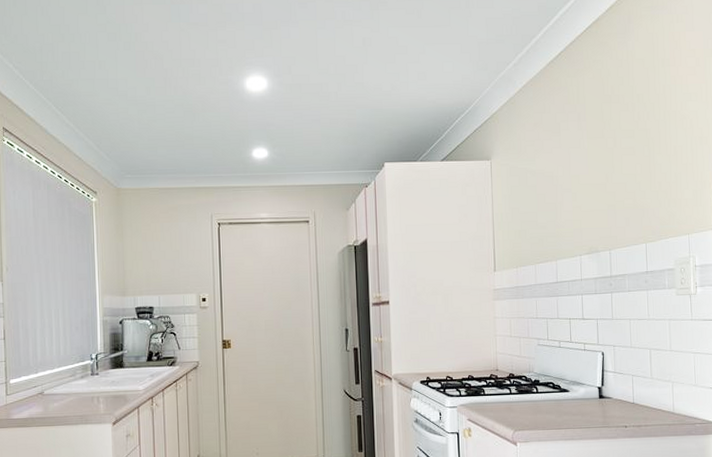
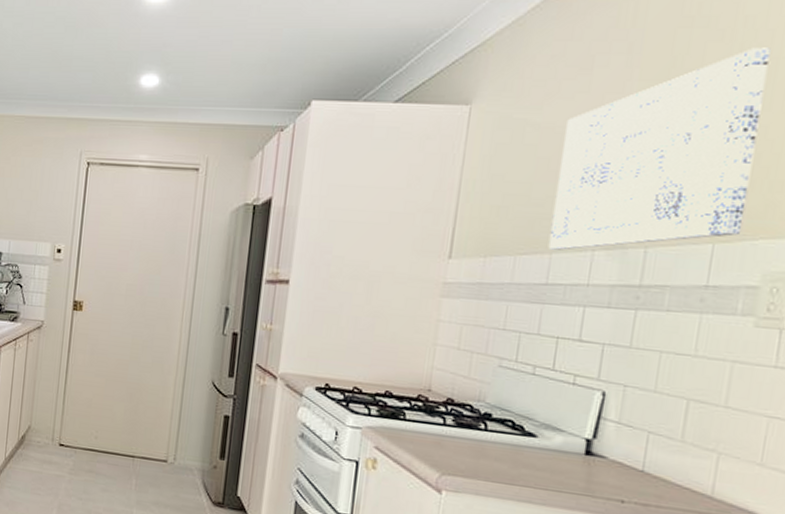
wall art: none [551,114,659,258] -> present [548,47,771,250]

